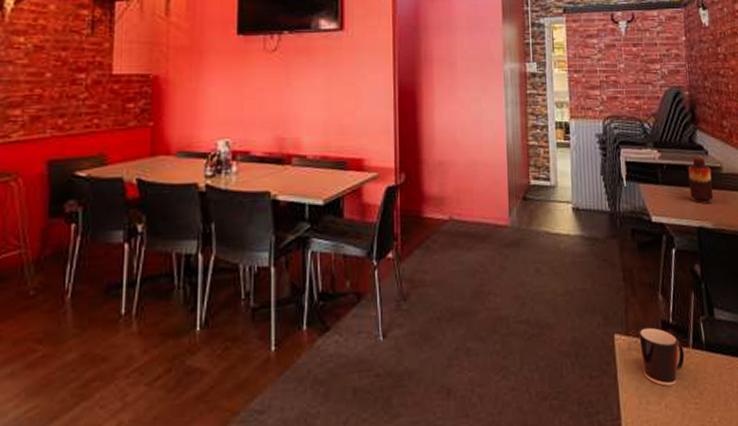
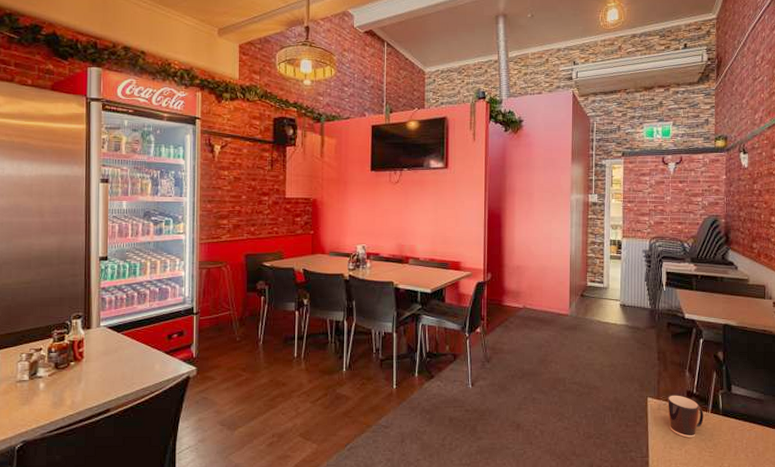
vase: present [688,156,713,204] -> none [719,270,739,307]

